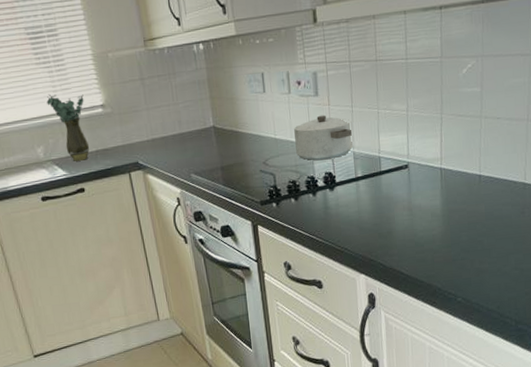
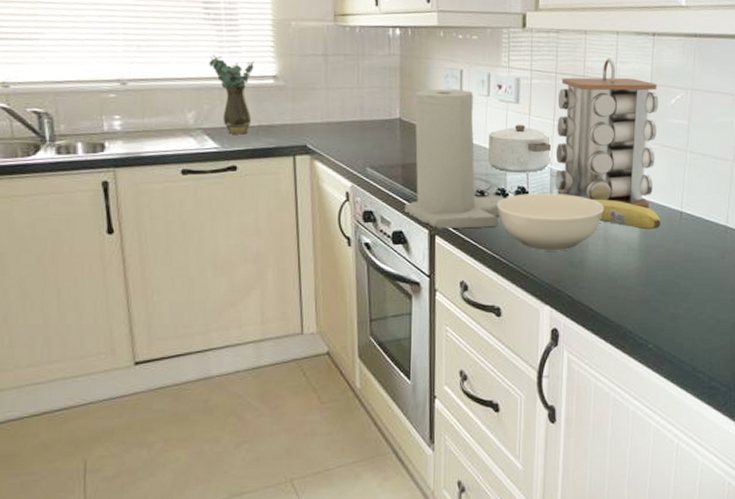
paper towel: none [223,91,314,220] -> present [404,88,504,229]
bowl: none [308,173,406,228] -> present [496,193,604,251]
spice rack: none [353,38,451,177] -> present [555,58,659,209]
fruit: none [394,172,461,197] -> present [592,199,661,230]

